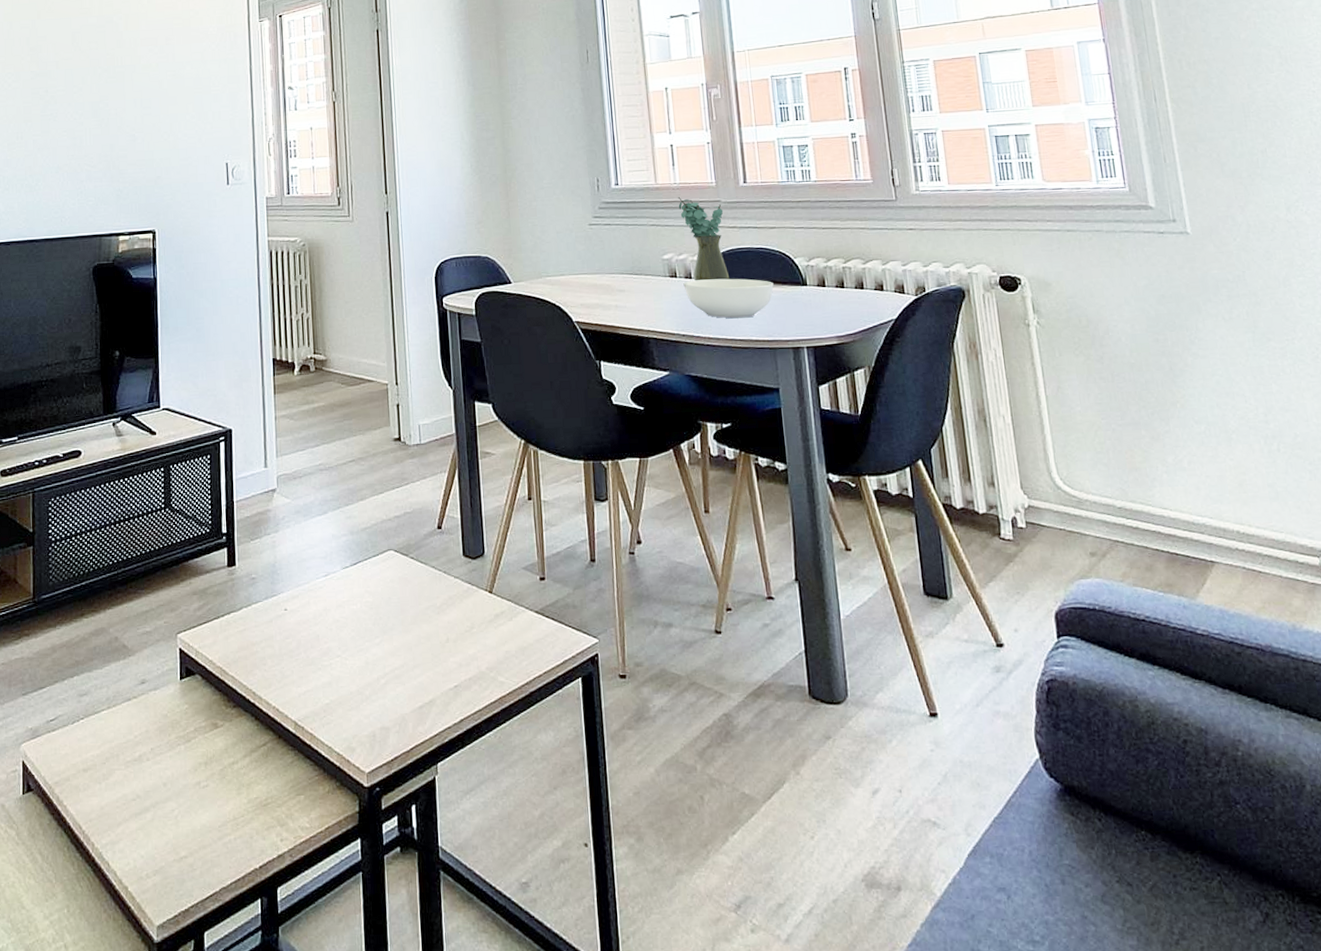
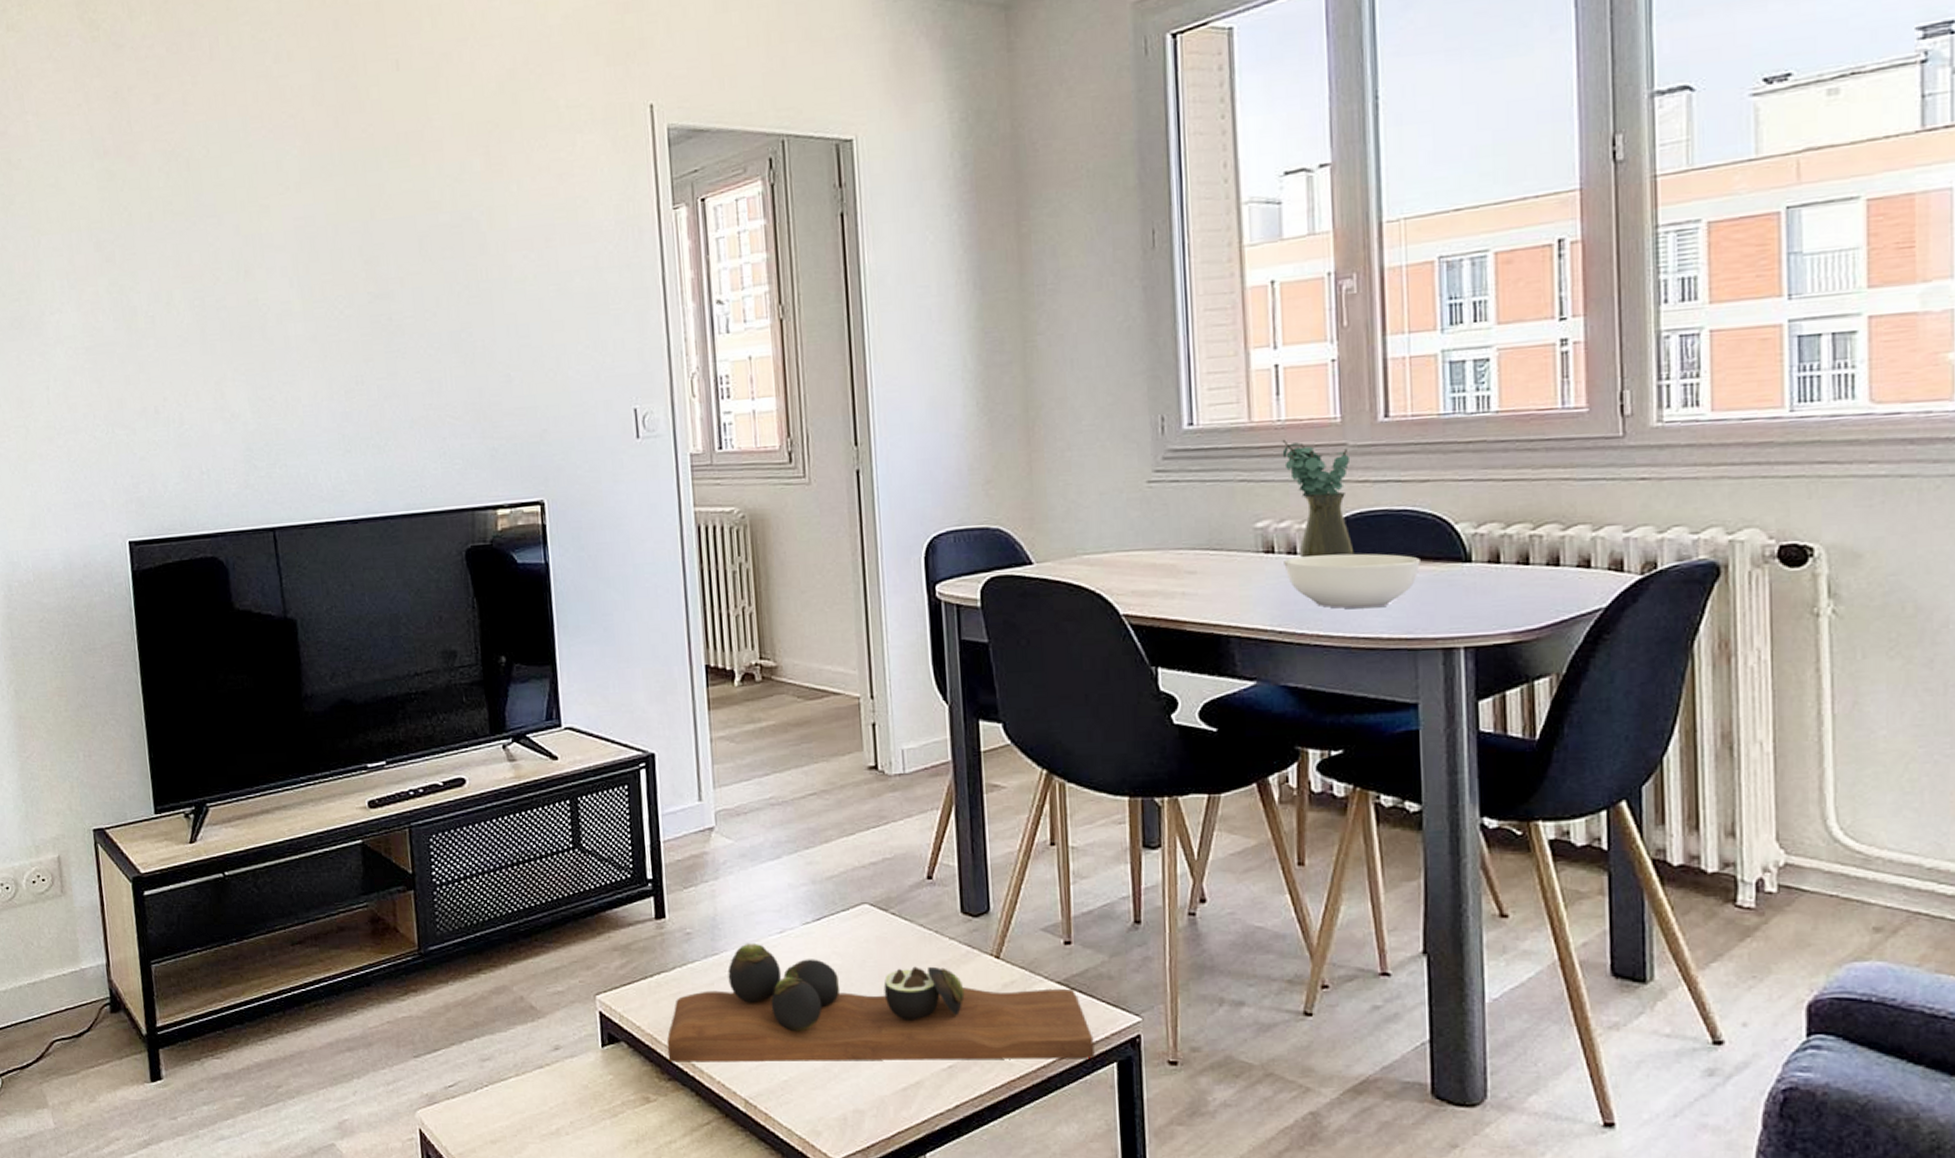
decorative tray: none [233,585,565,691] -> present [667,943,1095,1062]

